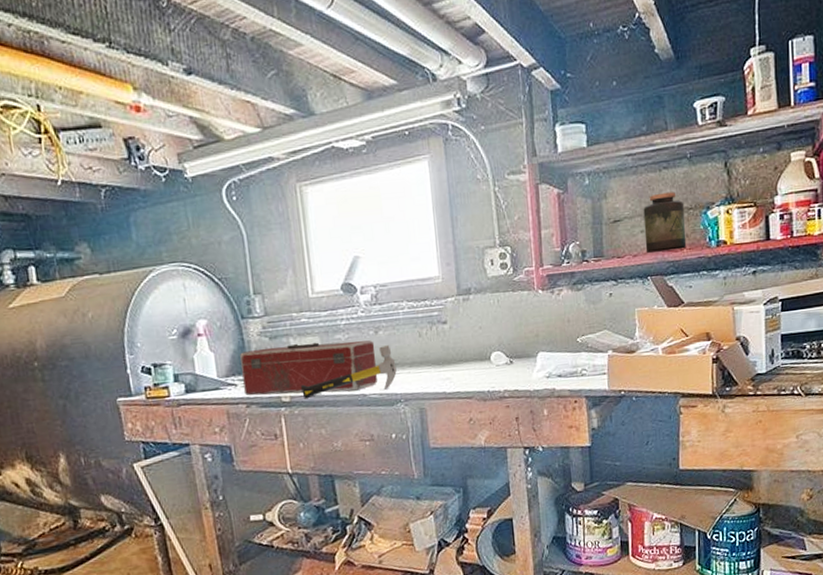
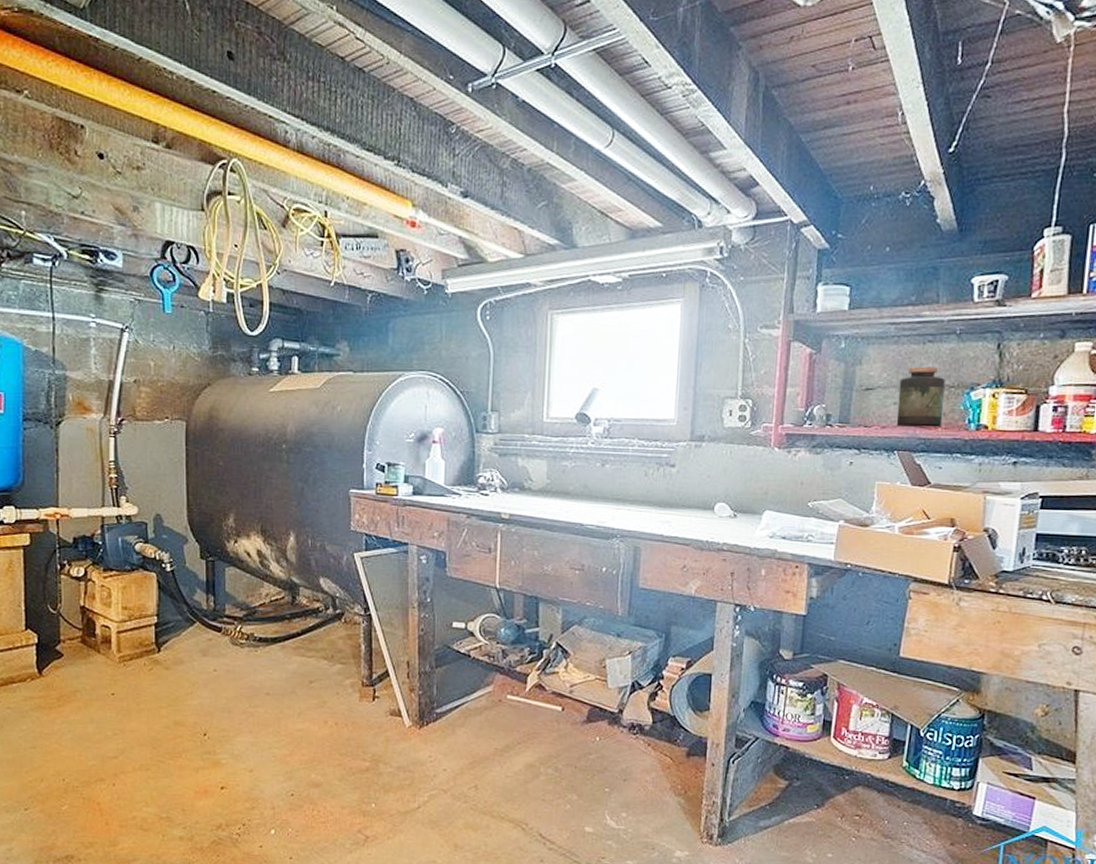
toolbox: present [240,340,377,396] -> none [468,463,600,519]
claw hammer: present [301,345,397,399] -> none [521,479,618,523]

